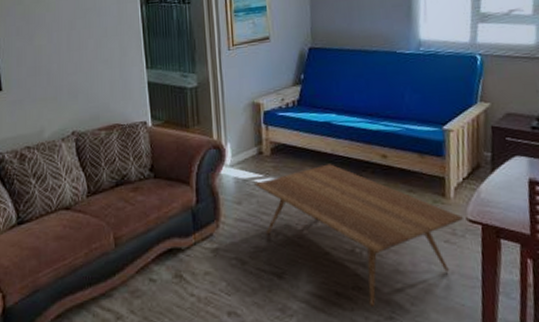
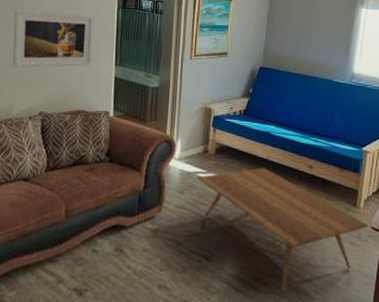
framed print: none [31,17,121,86] -> present [12,9,95,68]

